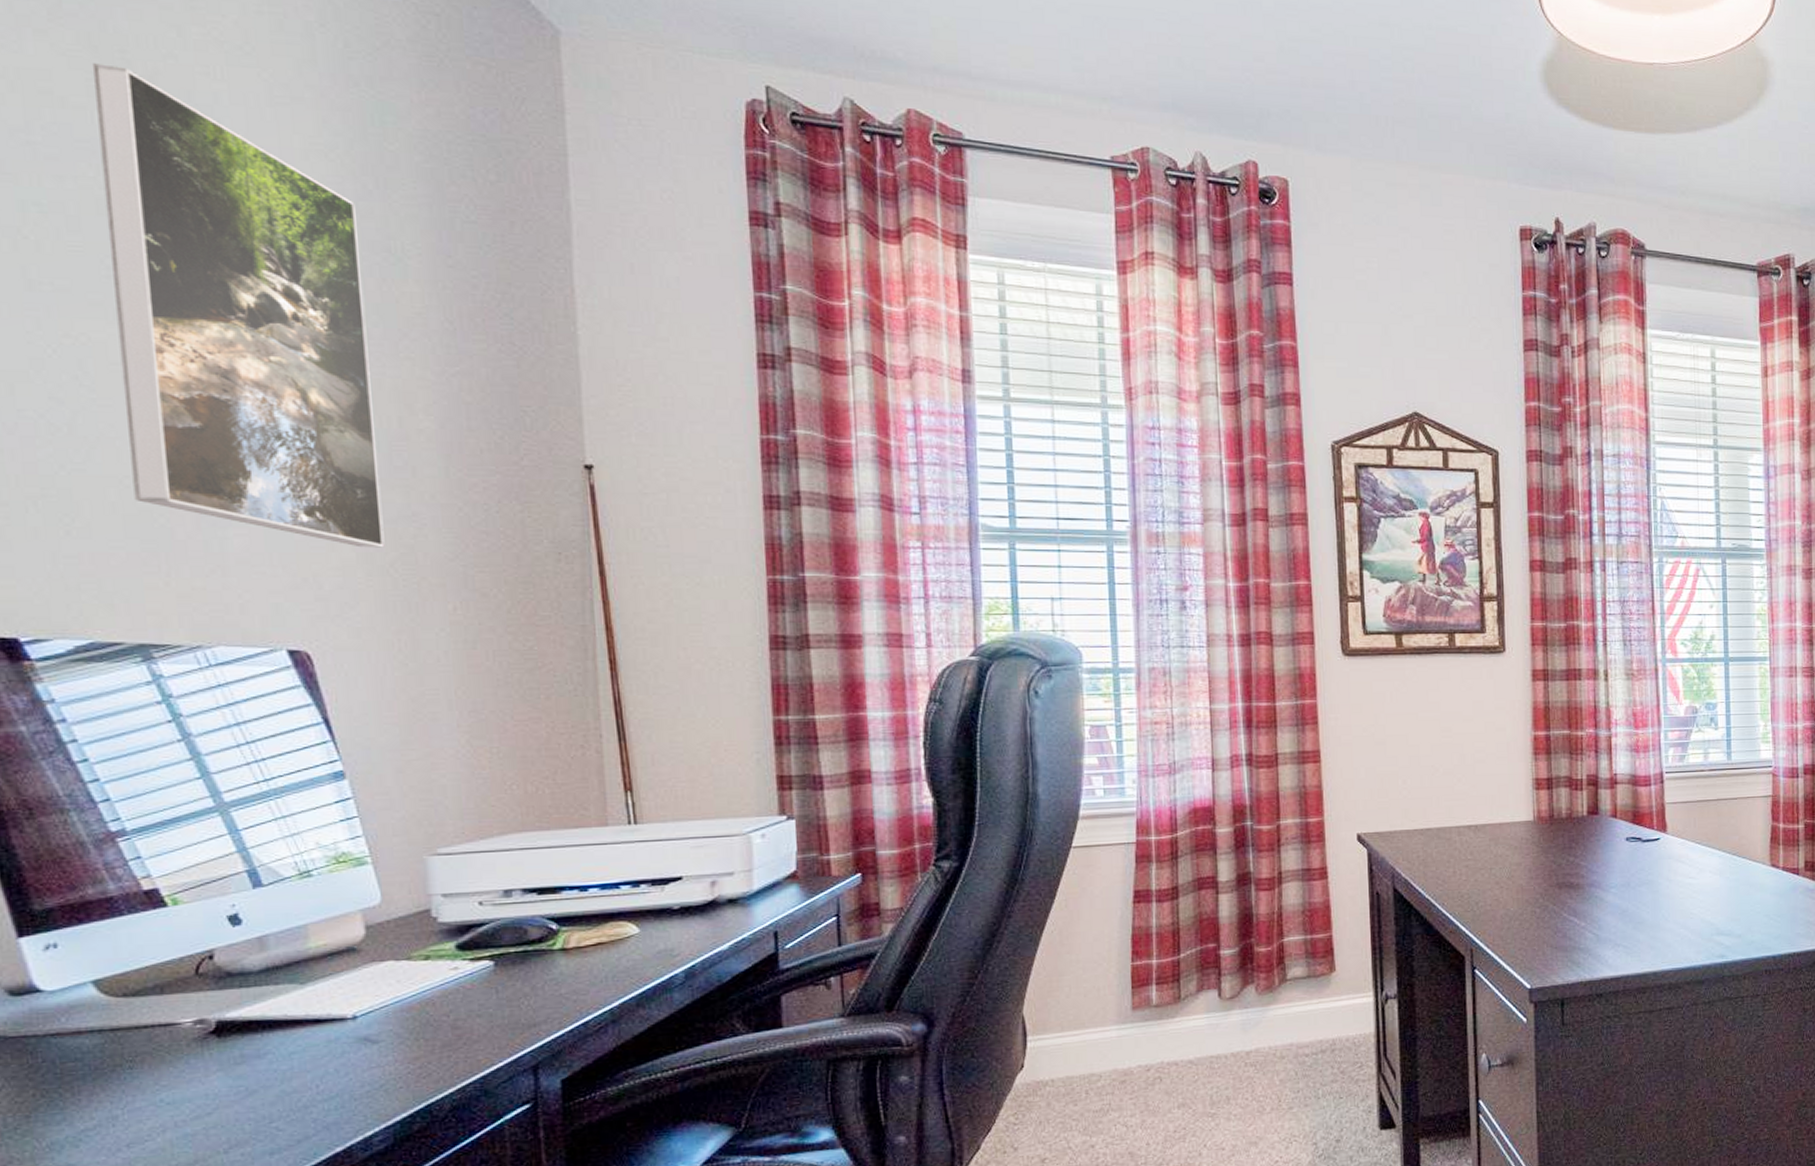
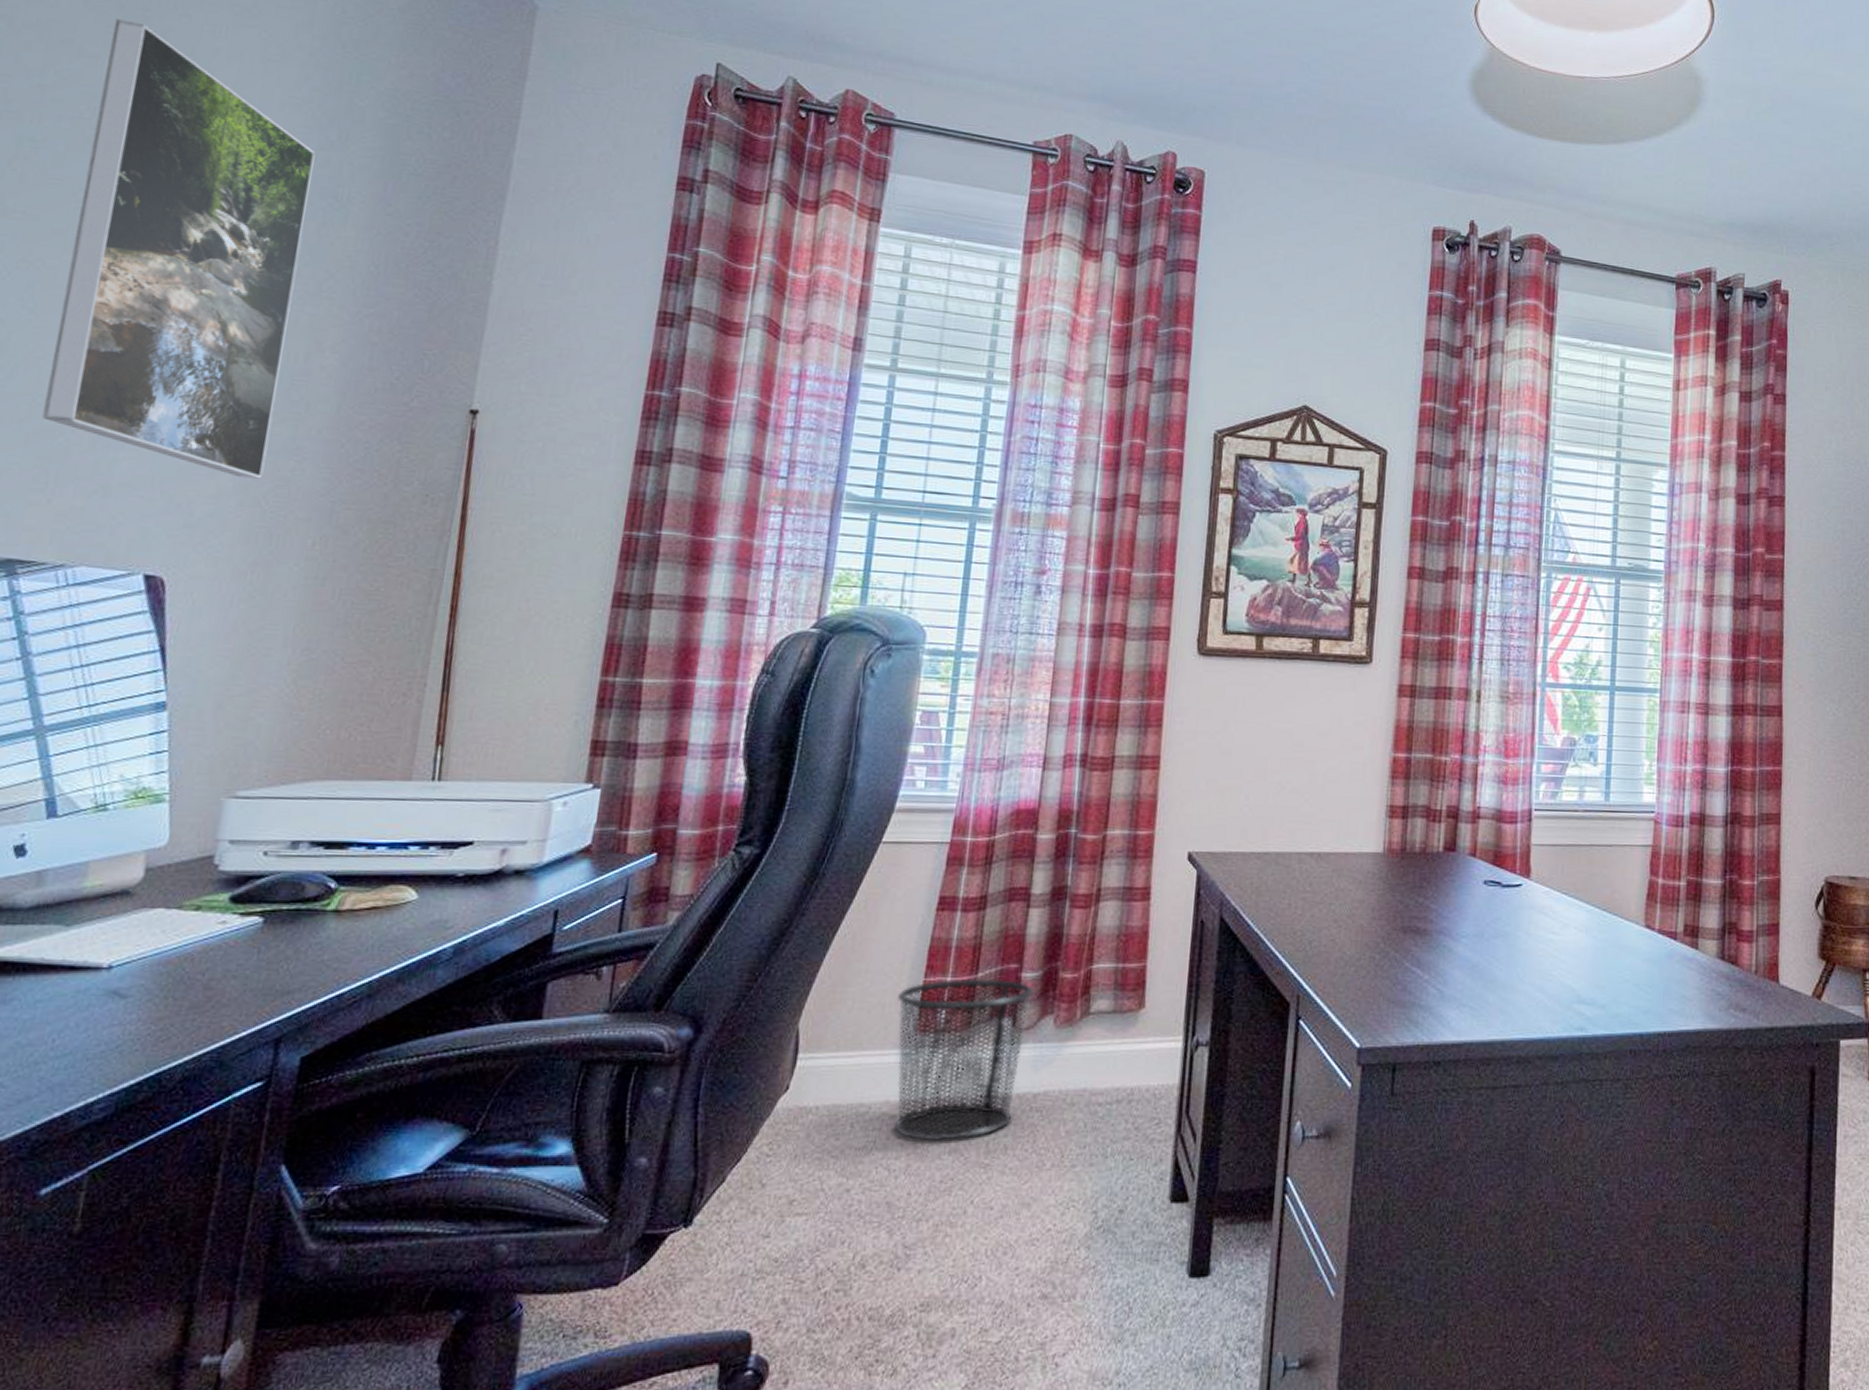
waste bin: none [1110,957,1234,1100] -> present [894,978,1034,1142]

